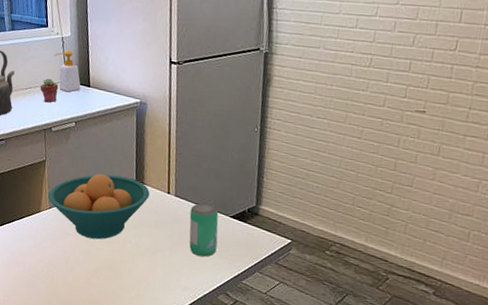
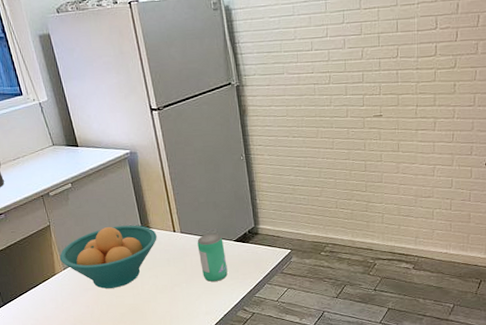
potted succulent: present [40,78,59,103] -> none [28,145,48,170]
soap bottle: present [53,50,81,92] -> none [35,115,69,156]

